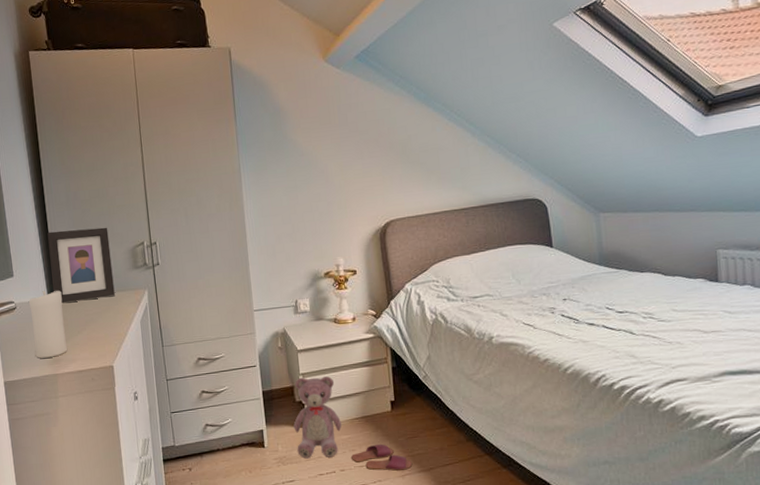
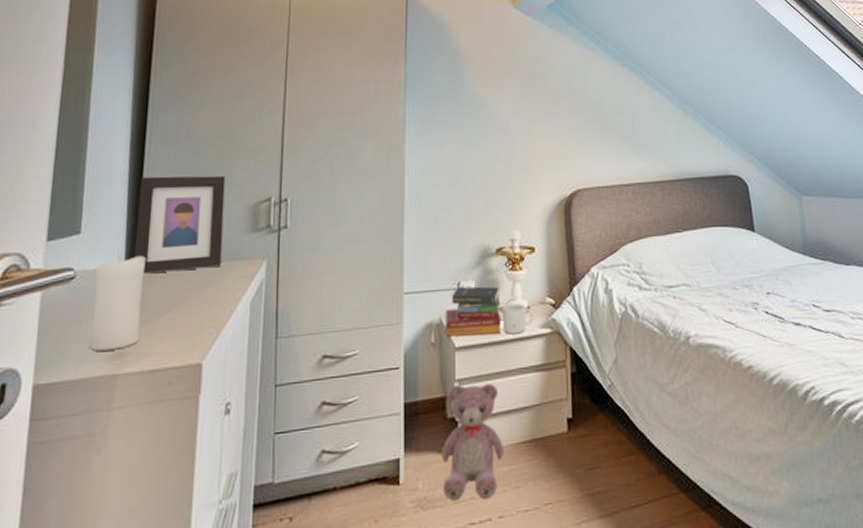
books: none [288,303,333,342] -> present [444,286,502,337]
mug: none [333,315,359,339] -> present [503,303,533,334]
slippers: present [351,444,413,471] -> none [514,478,591,517]

